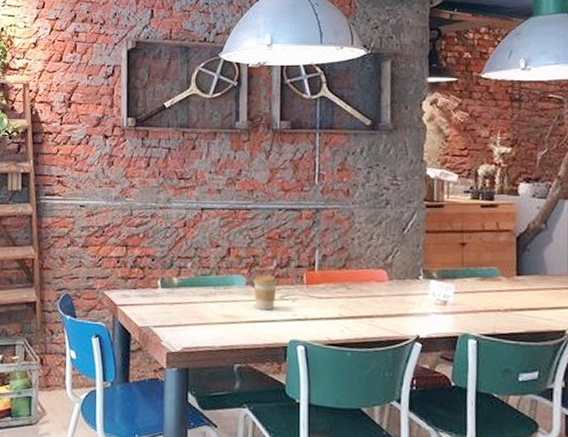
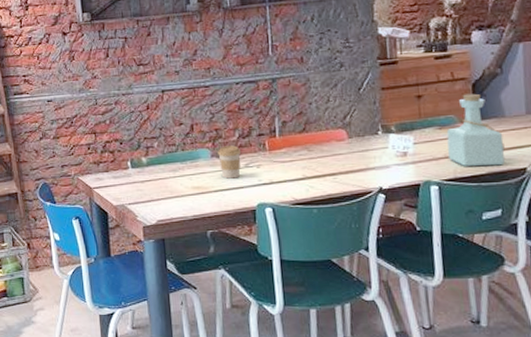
bottle: none [487,246,545,326] -> present [446,93,505,167]

